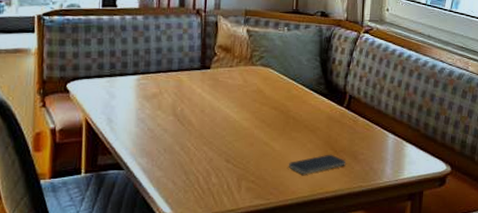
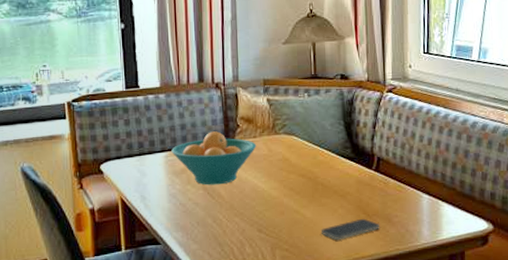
fruit bowl: none [144,58,233,112] -> present [171,131,257,185]

